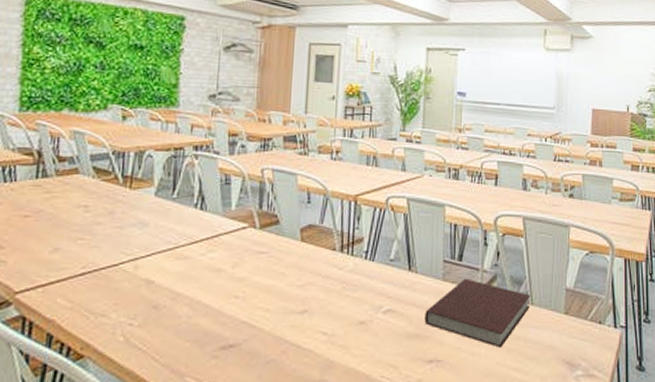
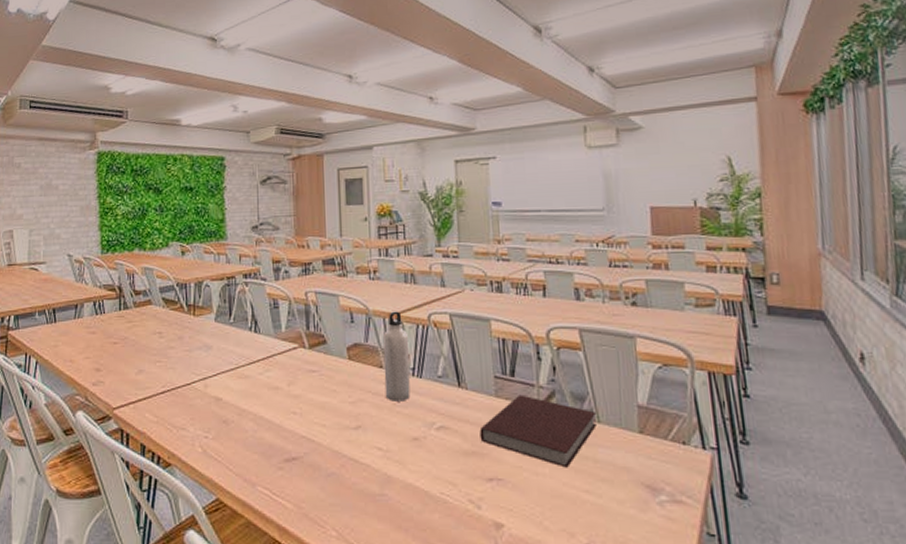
water bottle: none [335,193,365,285] -> present [383,311,410,402]

